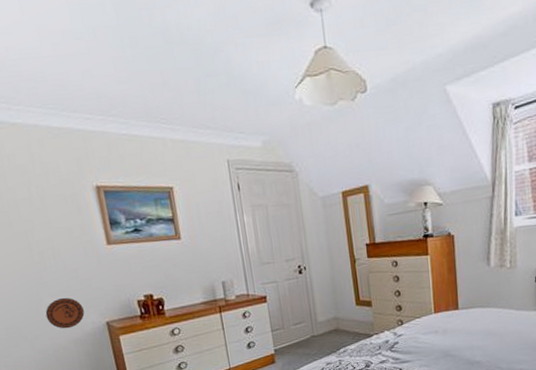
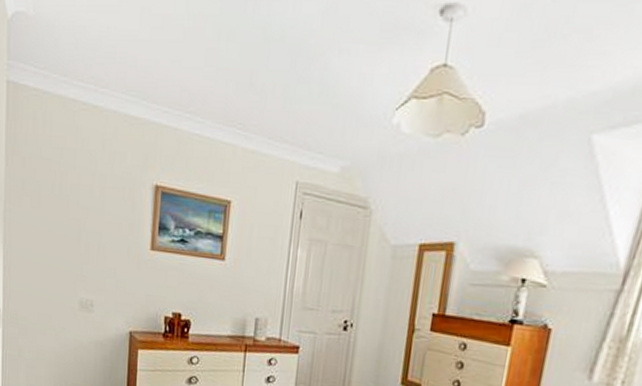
decorative plate: present [45,297,85,329] -> none [76,295,112,329]

